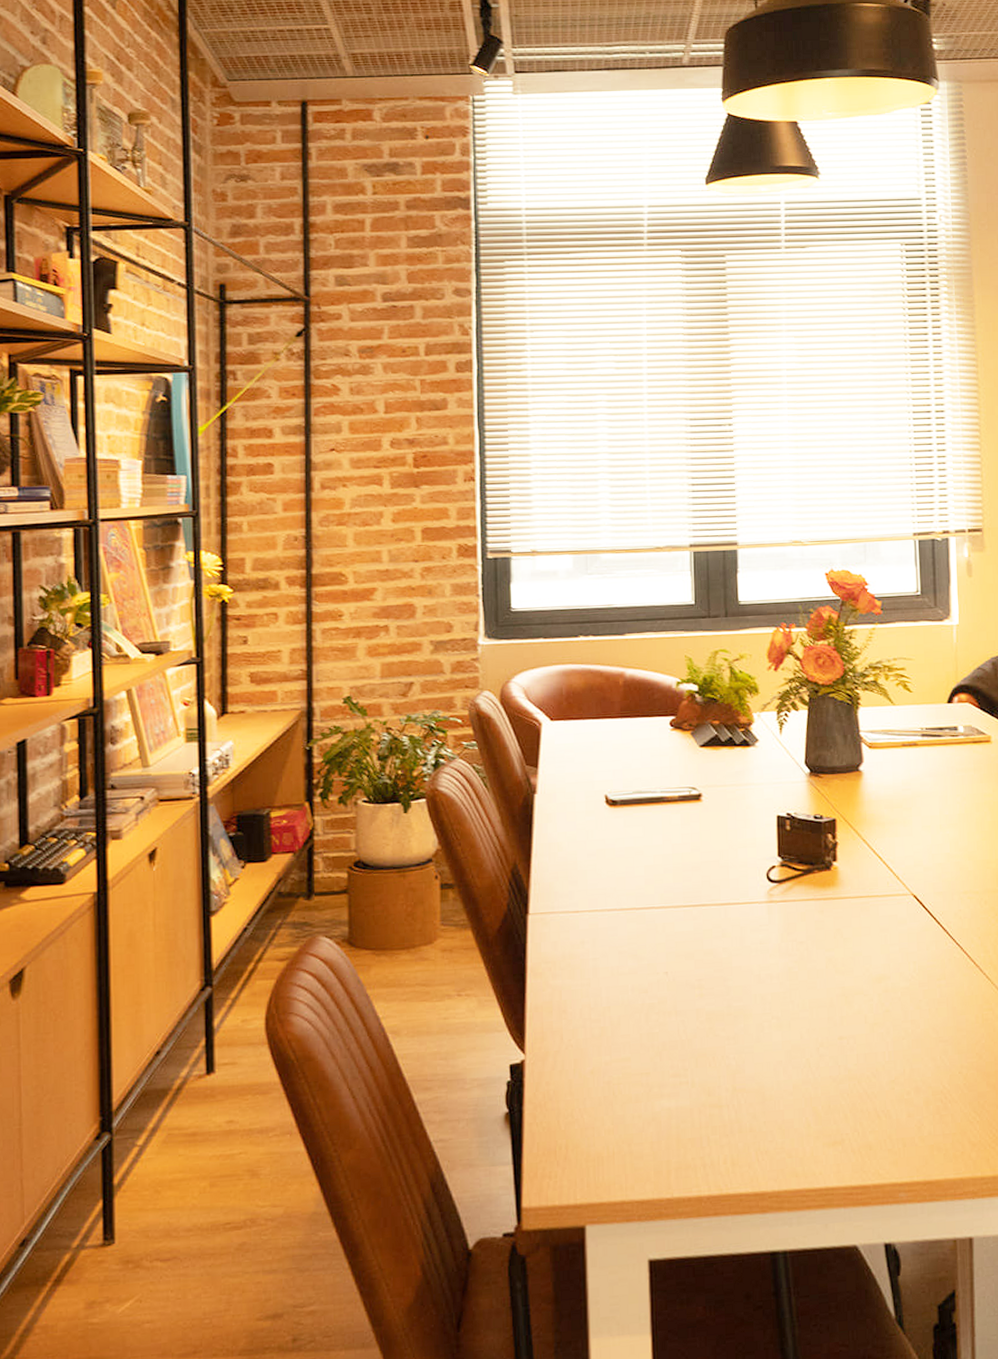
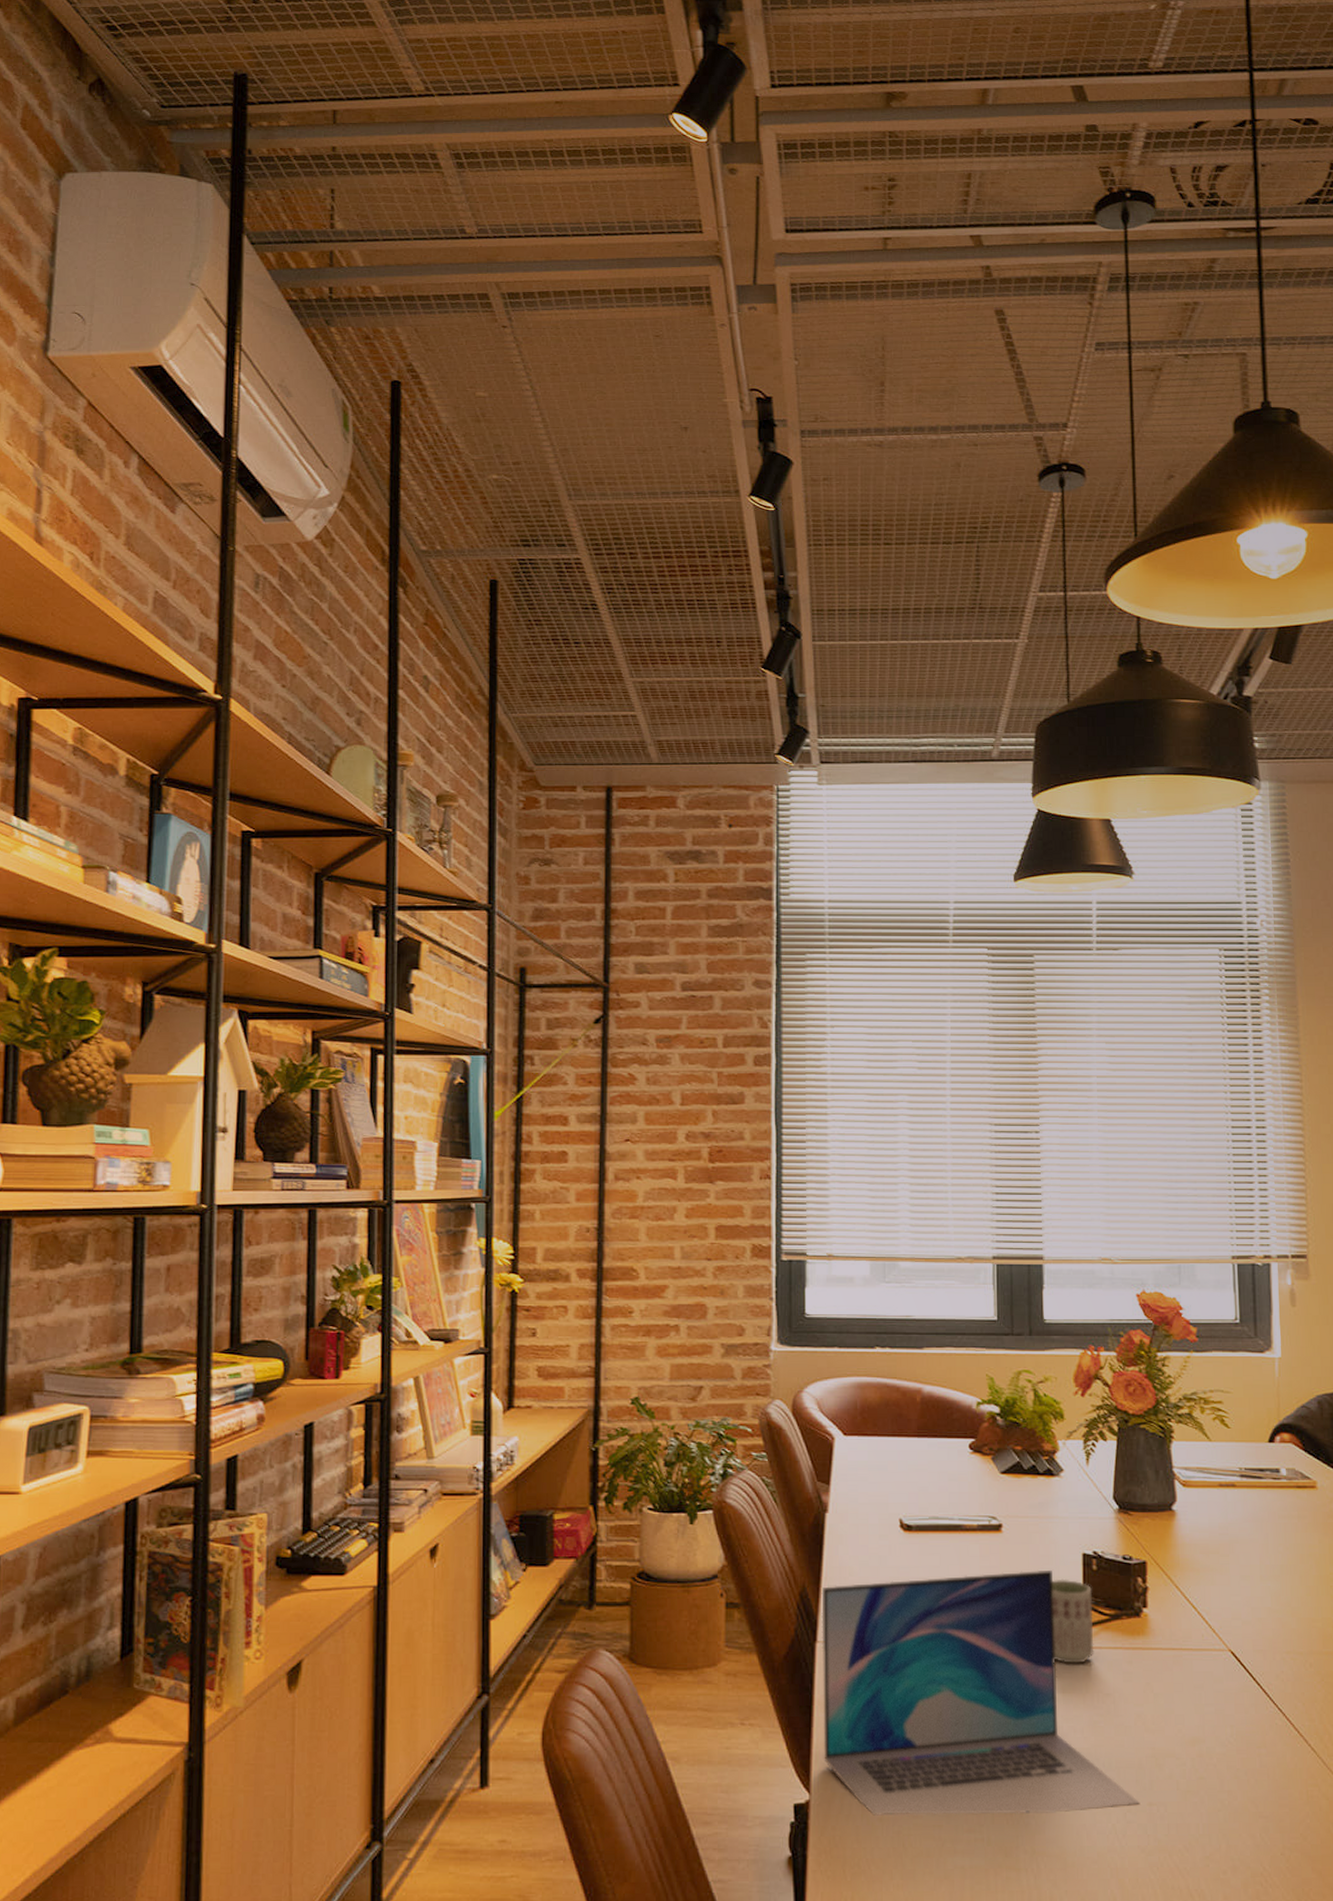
laptop: none [532,832,832,1069] -> present [821,1569,1140,1816]
cup: none [748,840,789,917] -> present [1051,1579,1094,1664]

